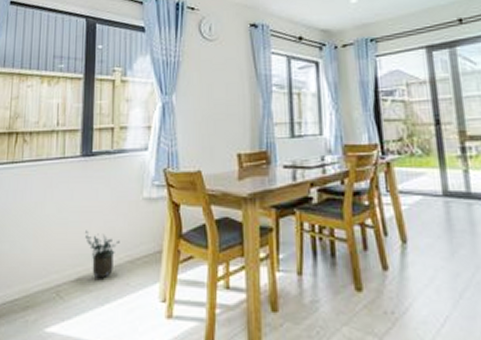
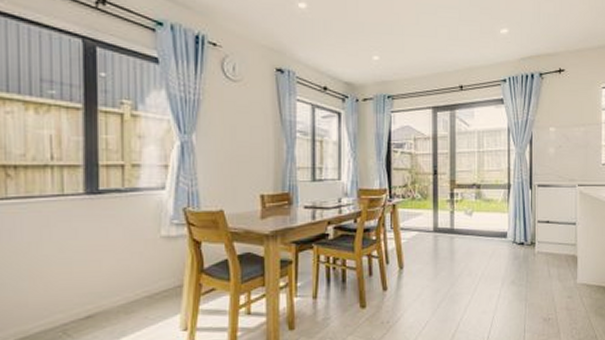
potted plant: present [85,230,120,279] -> none [95,269,136,315]

